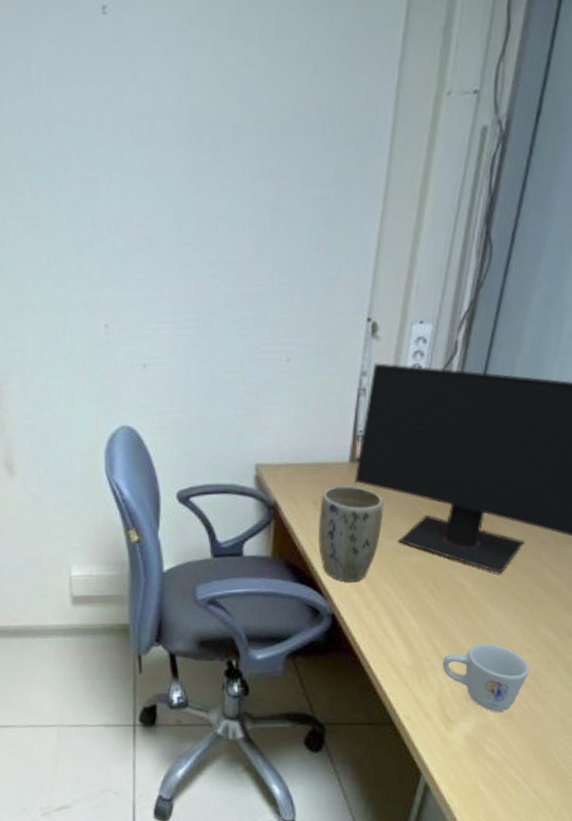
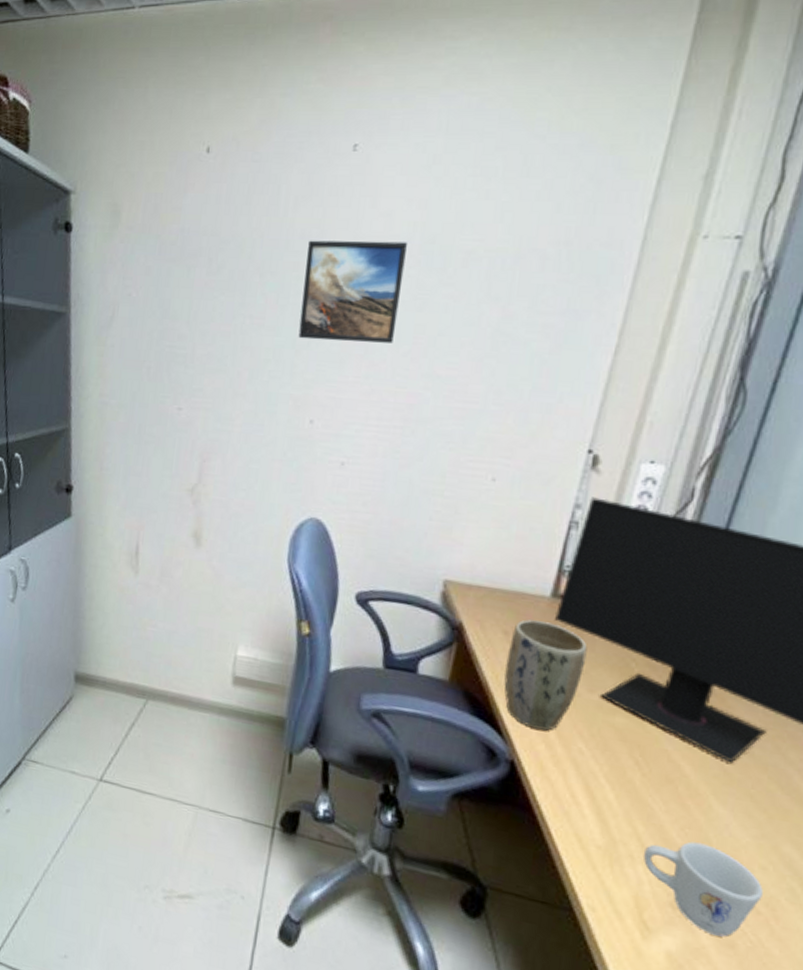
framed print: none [71,118,177,237] -> present [298,240,408,343]

